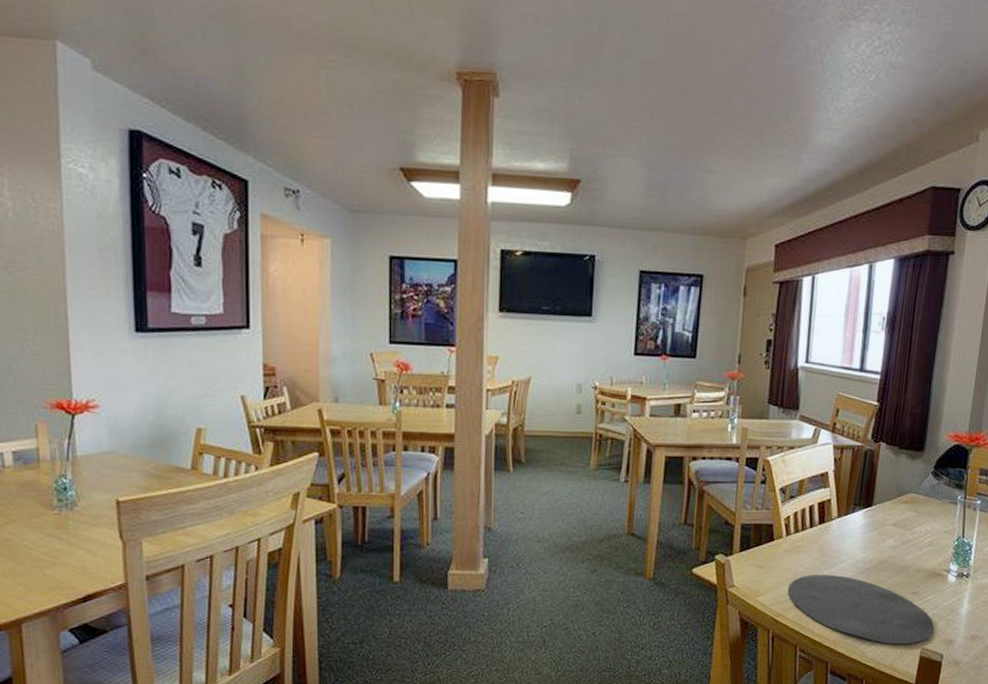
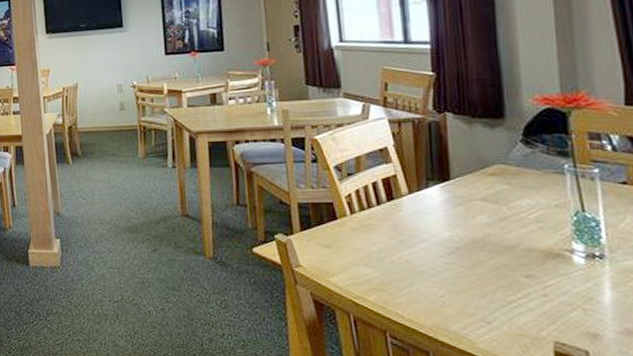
plate: present [788,574,934,645] -> none [363,254,568,337]

